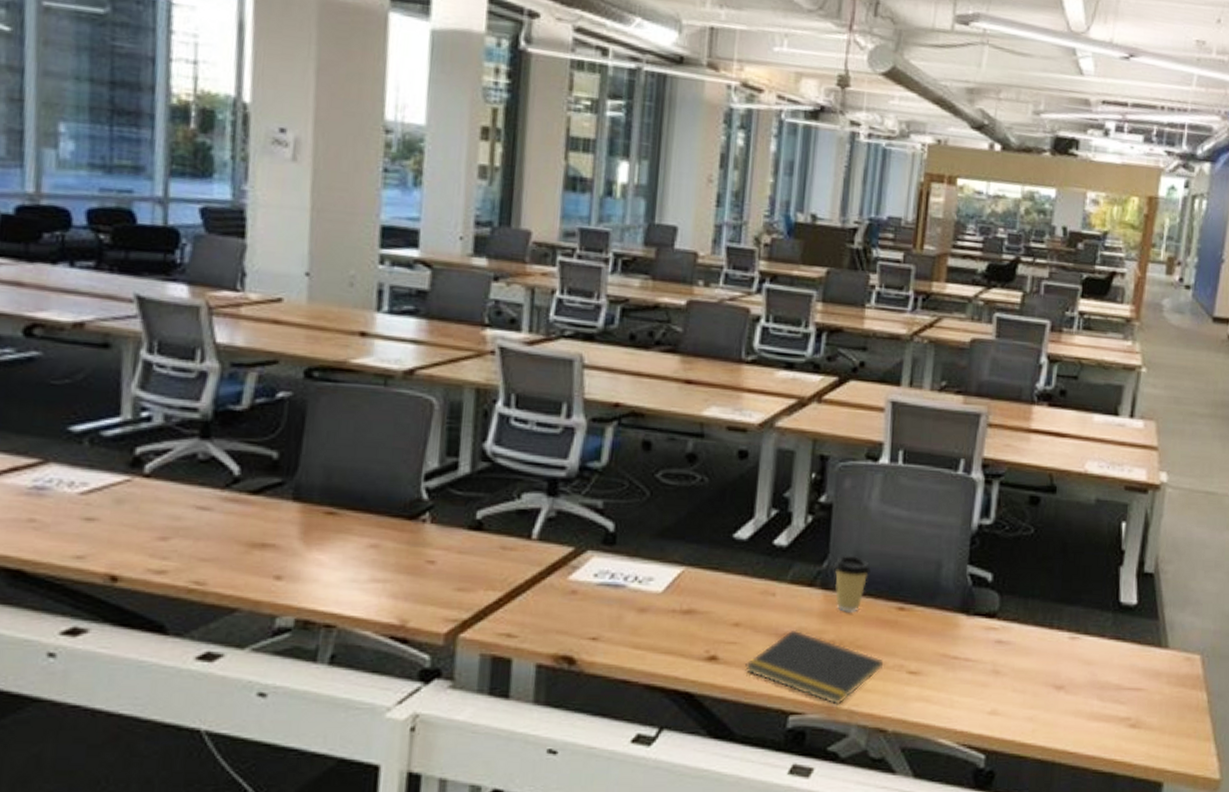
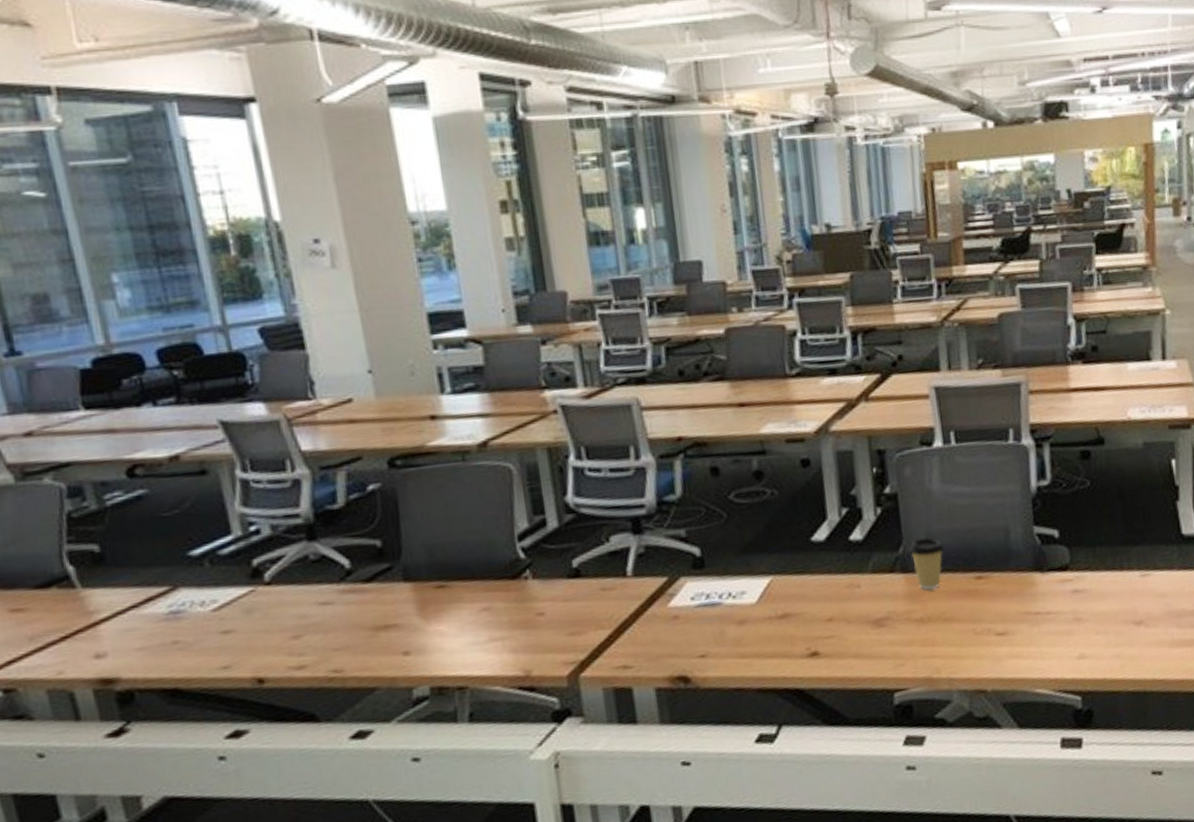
notepad: present [745,629,884,705] -> none [845,614,973,676]

